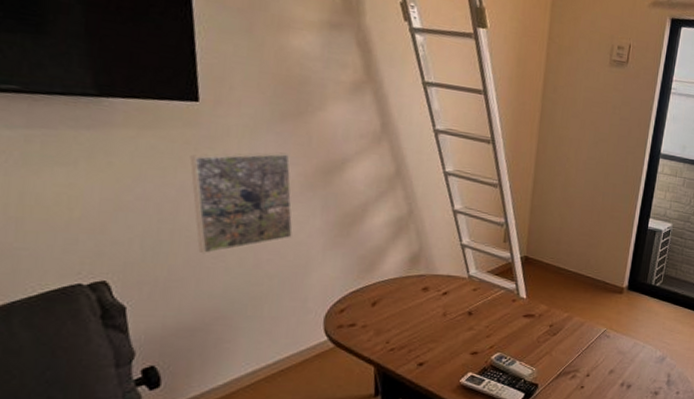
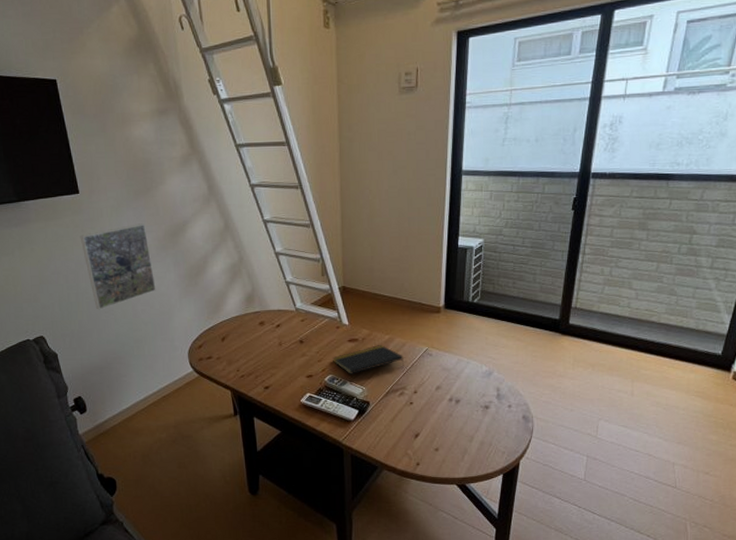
notepad: none [503,323,580,354] -> present [333,345,404,375]

